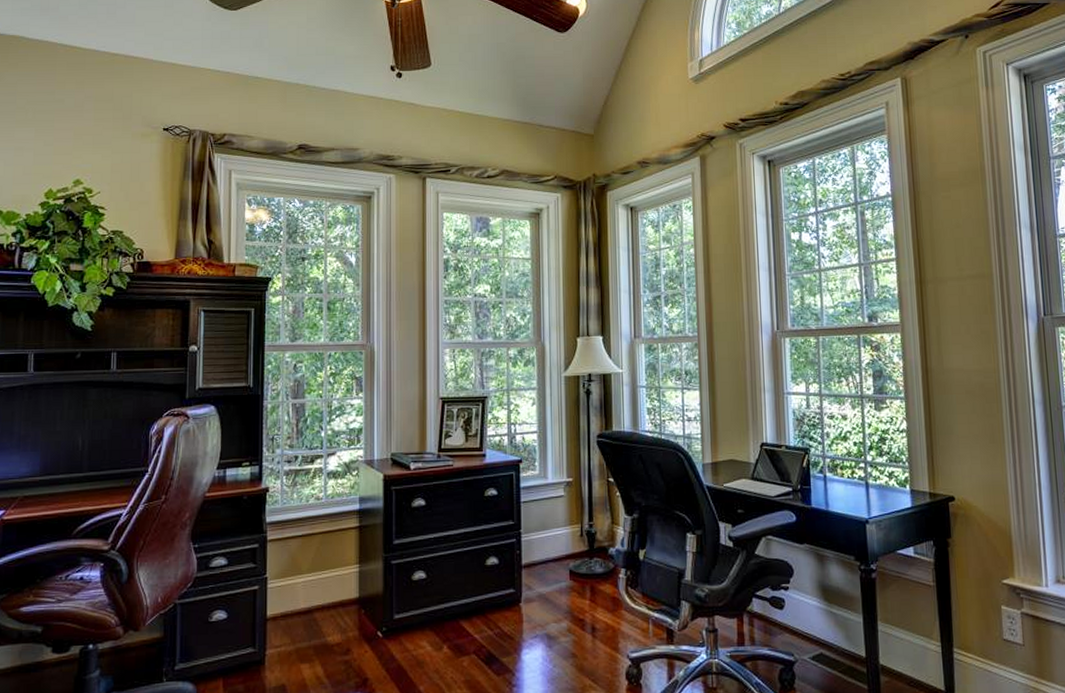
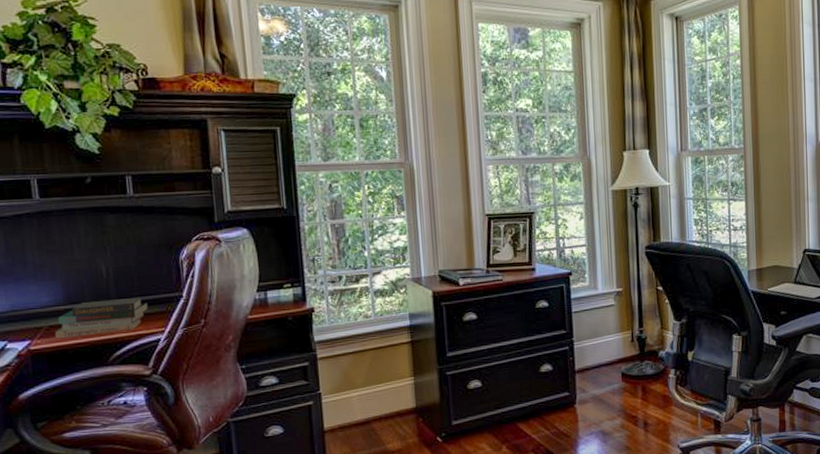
books: none [28,471,115,510] -> present [55,298,148,339]

